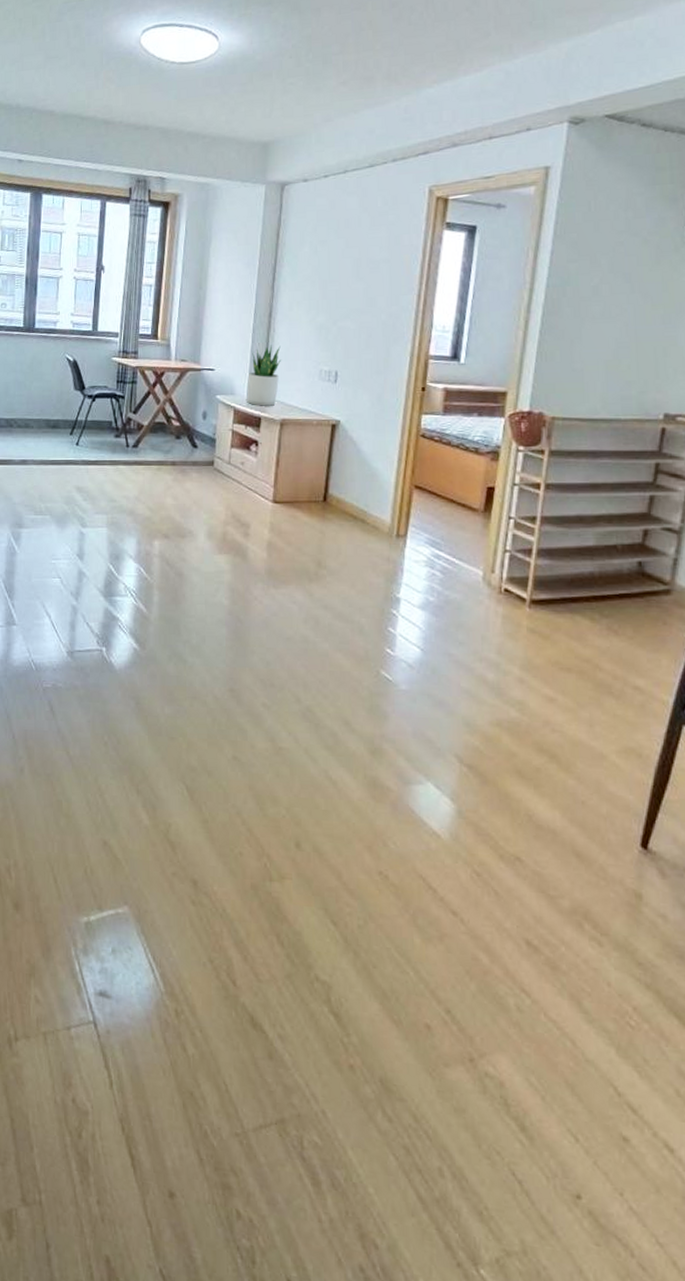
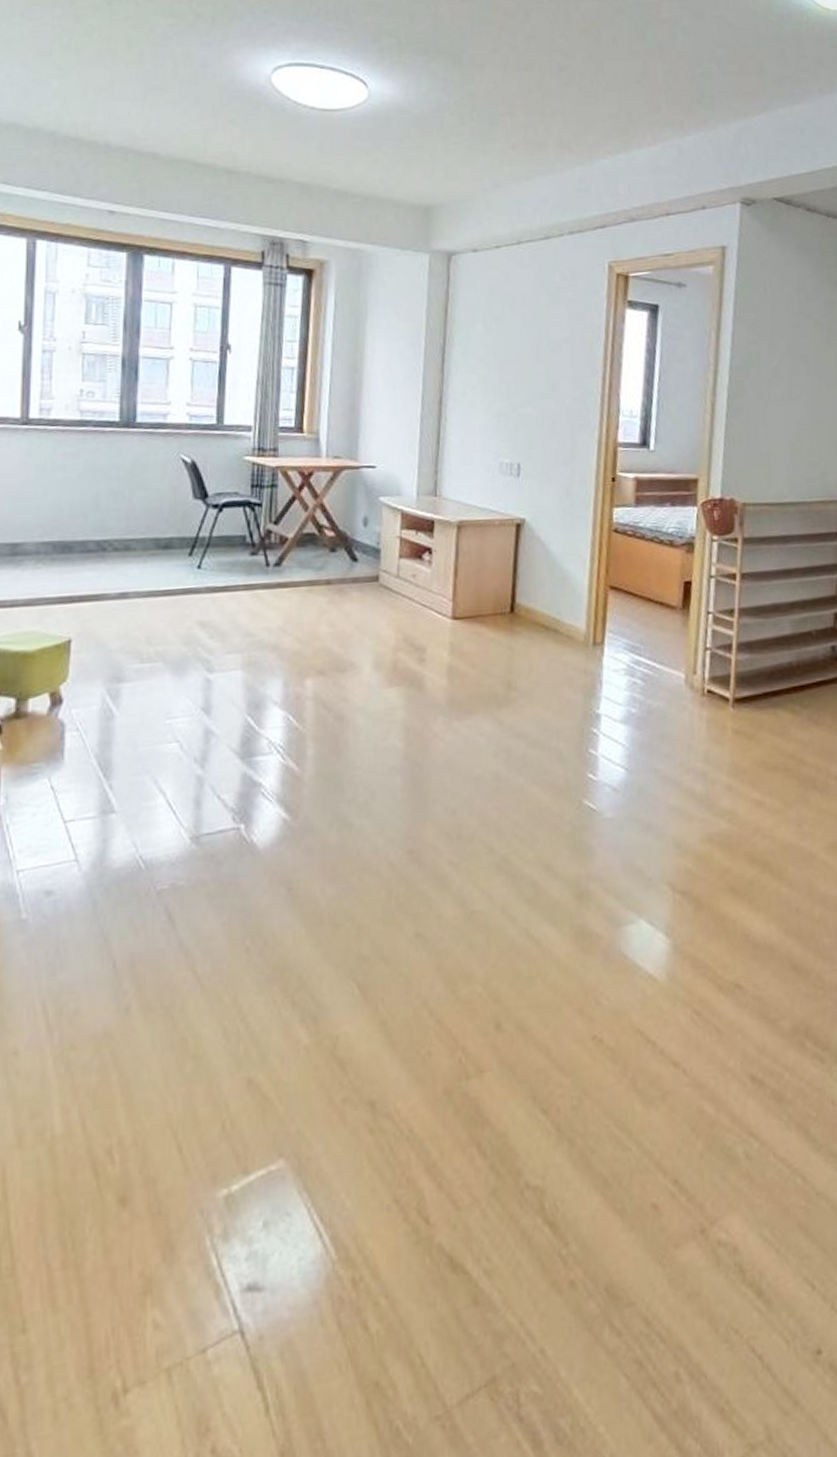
planter: present [247,345,281,406] -> none [416,436,455,508]

